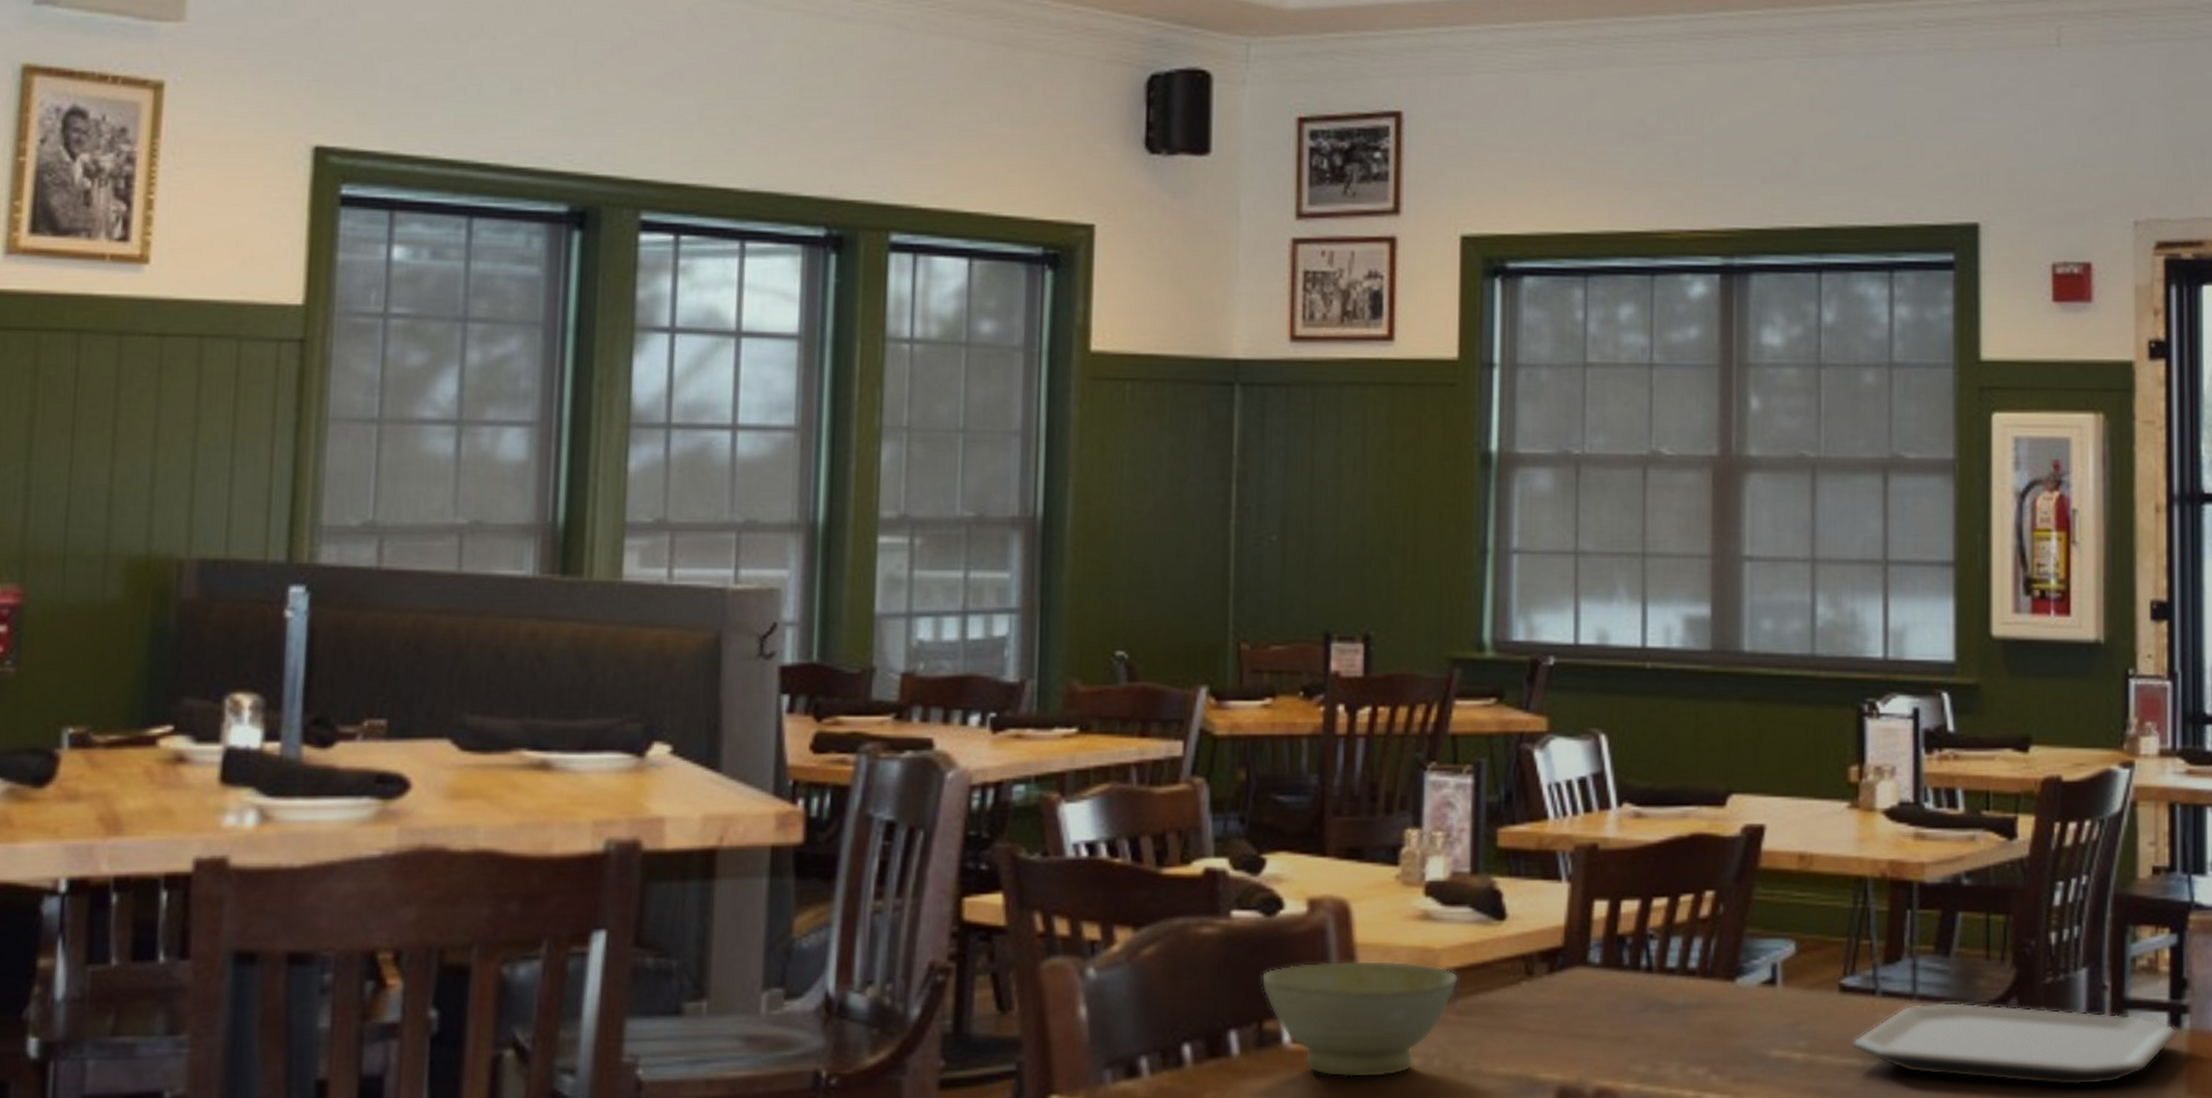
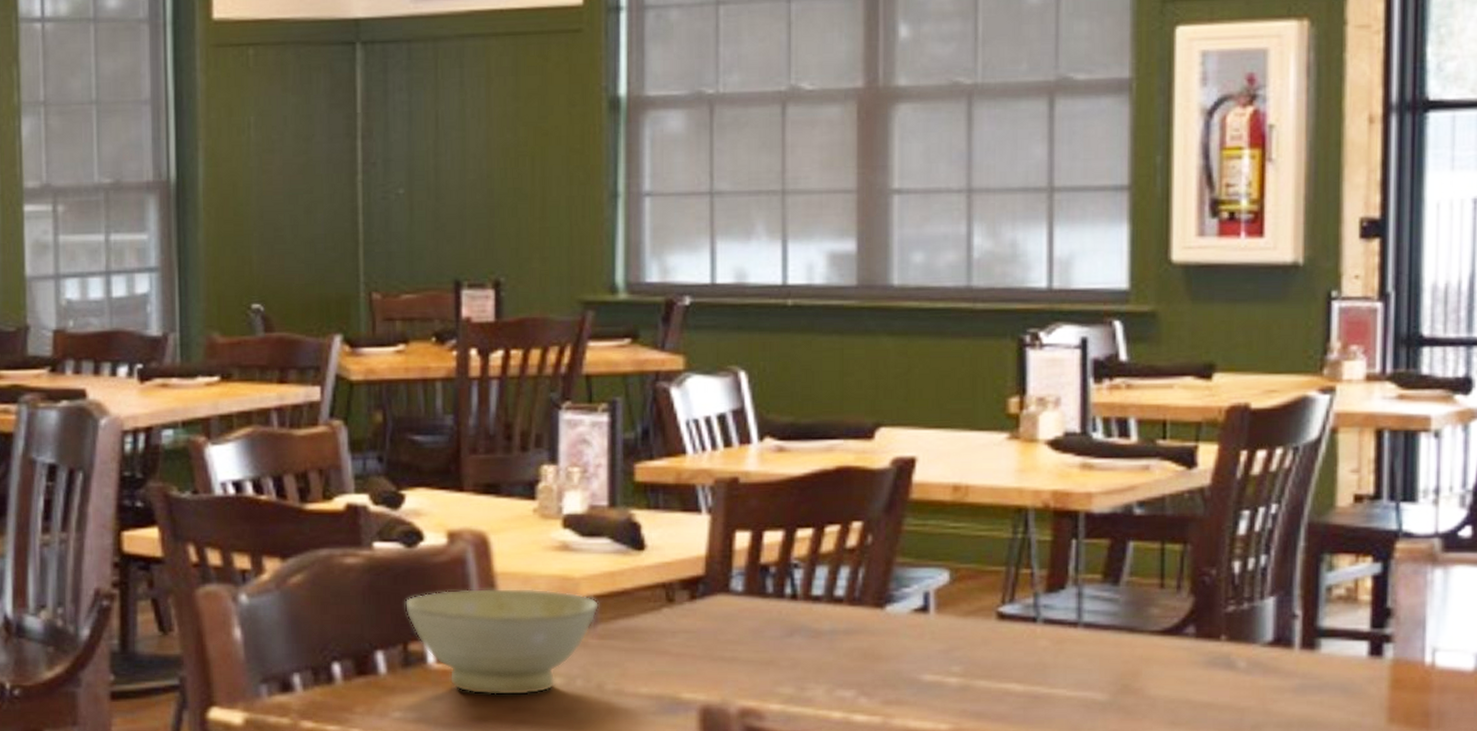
plate: present [1852,1001,2177,1086] -> none [1010,629,1378,713]

